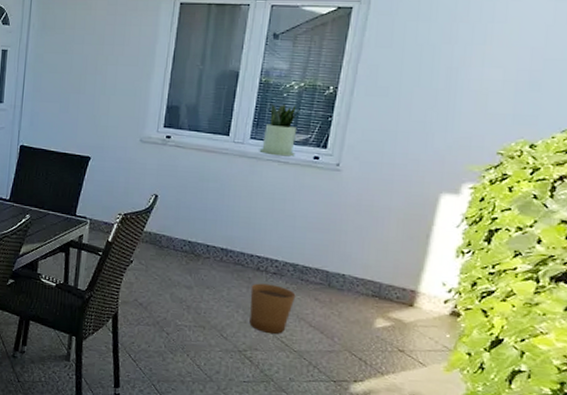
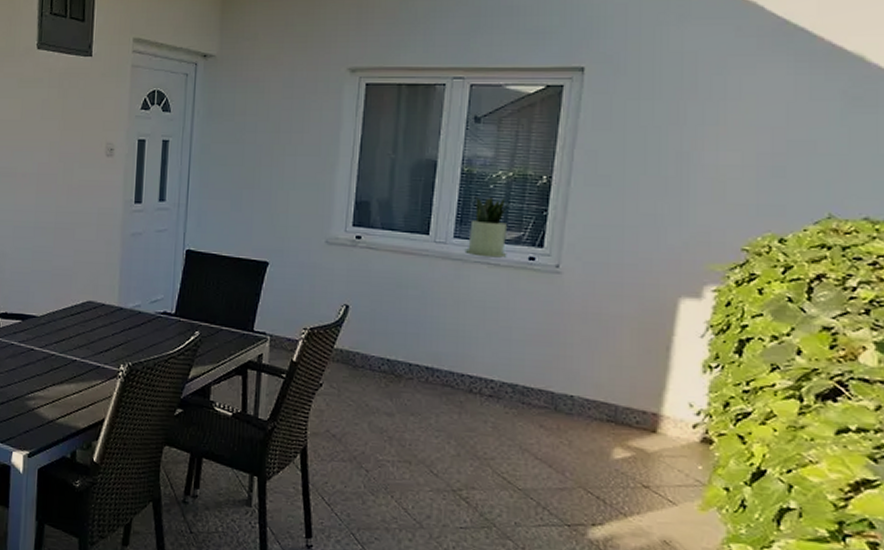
planter: present [249,283,296,334] -> none [463,408,517,469]

